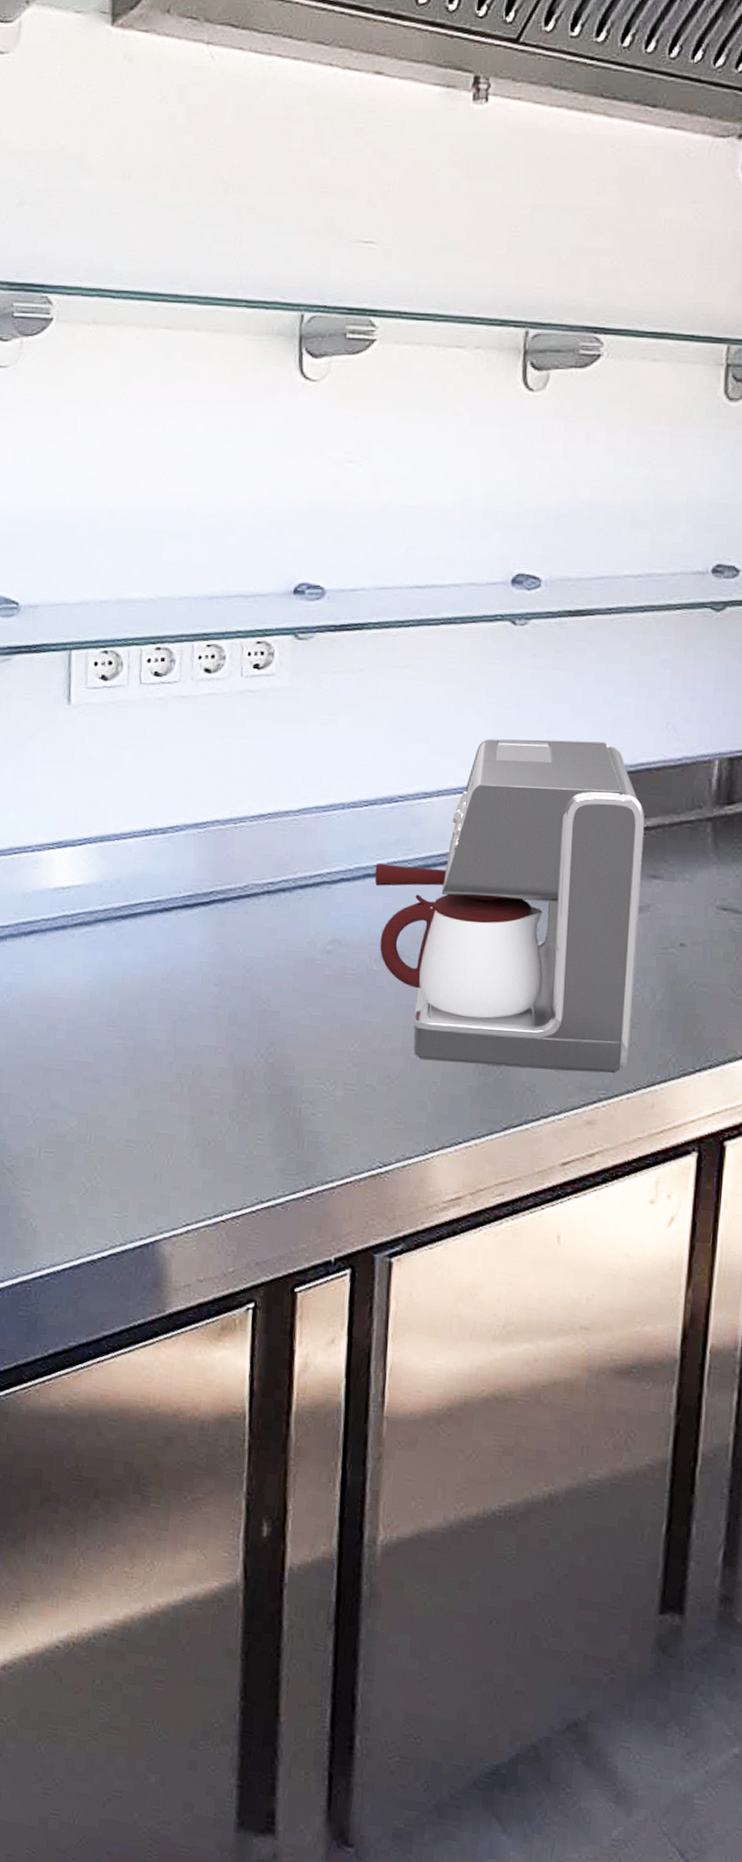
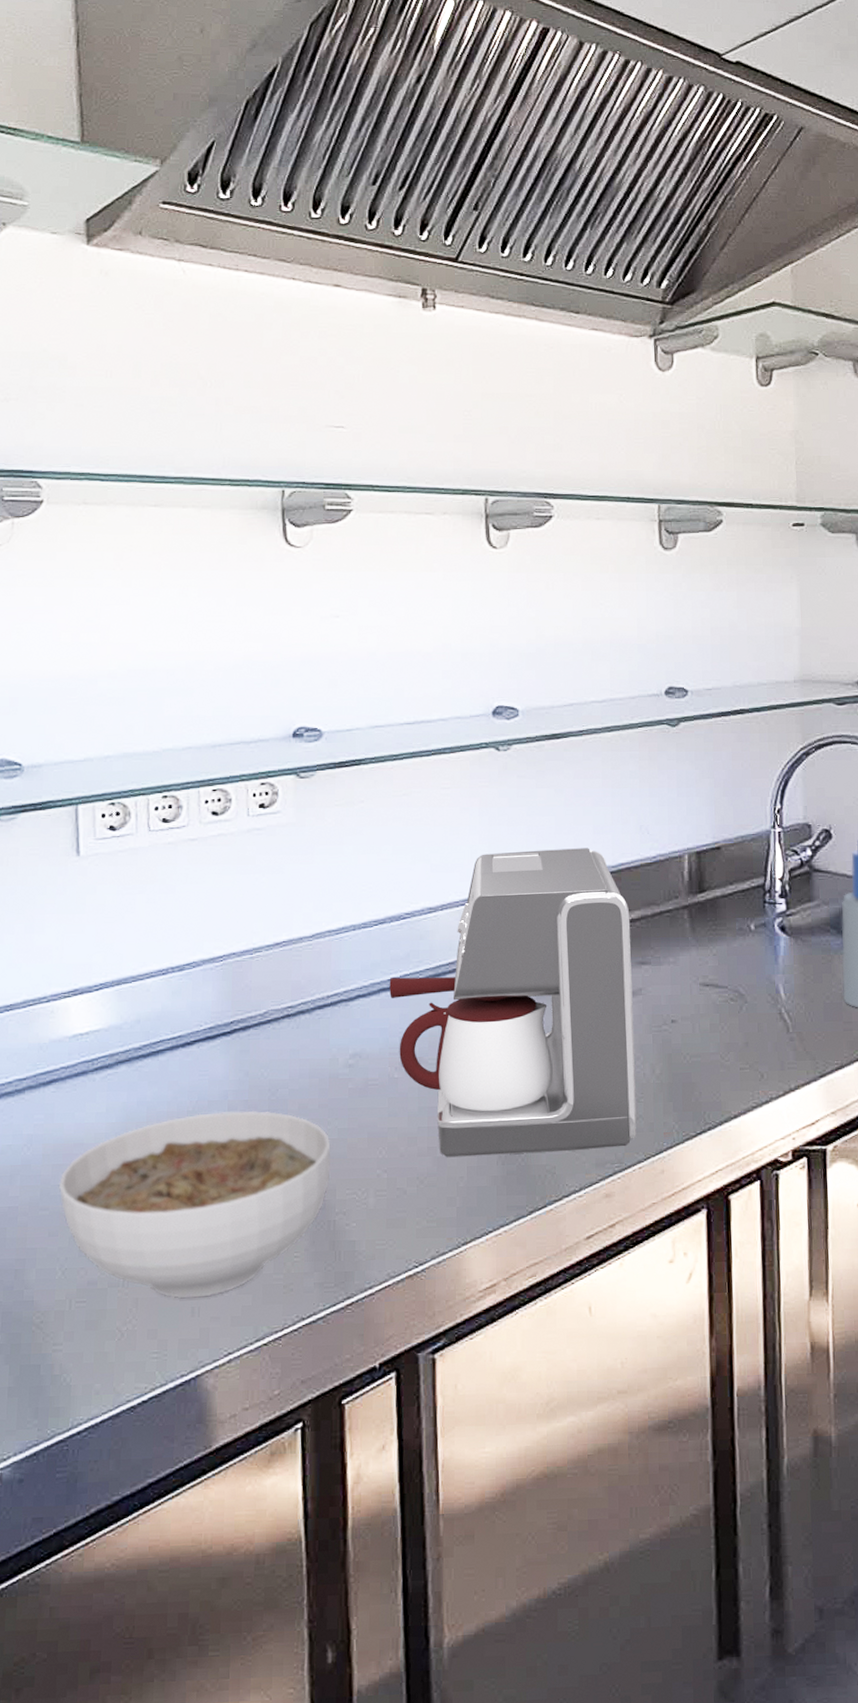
bowl: none [34,982,302,1166] -> present [58,1110,332,1299]

